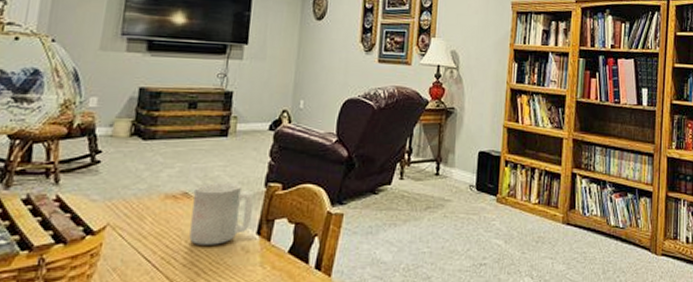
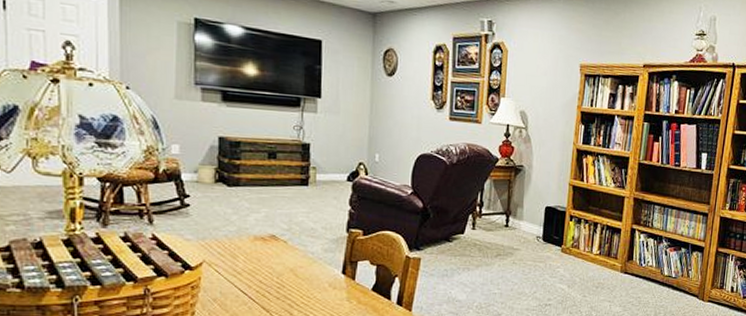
mug: present [189,182,253,245] -> none [280,227,337,282]

